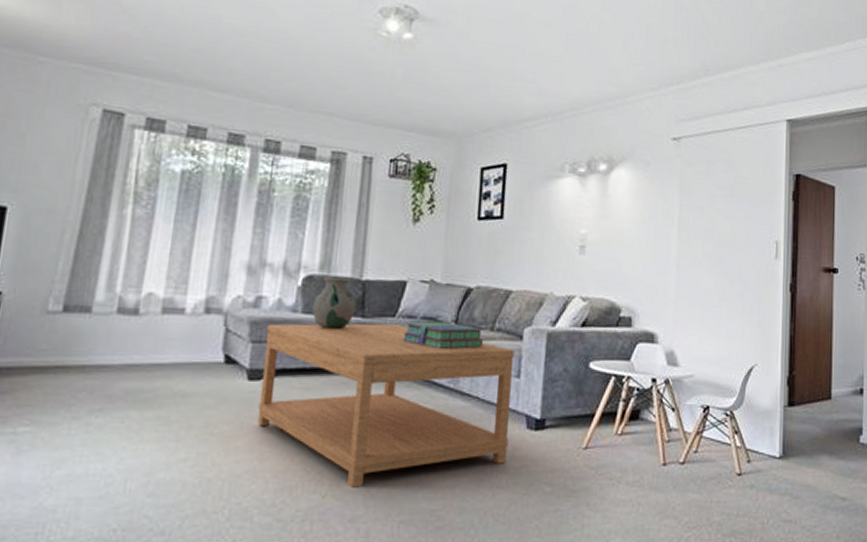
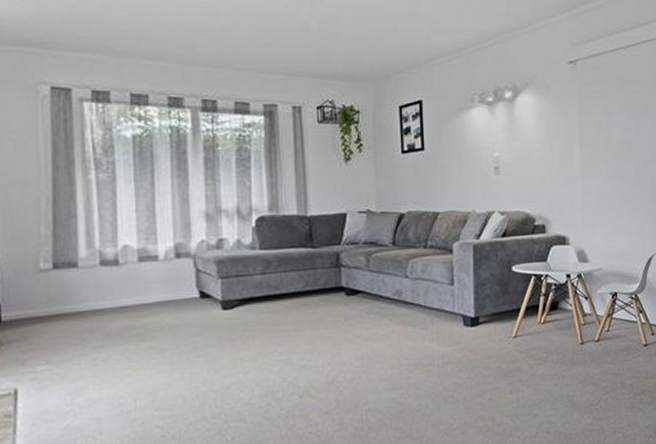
coffee table: present [257,323,515,488] -> none [231,250,450,387]
vase: present [312,276,357,330] -> none [268,215,306,261]
stack of books: present [403,321,483,350] -> none [350,245,418,269]

